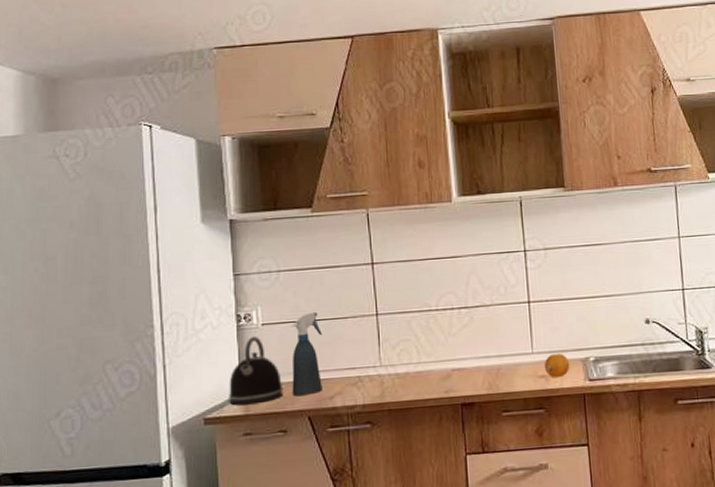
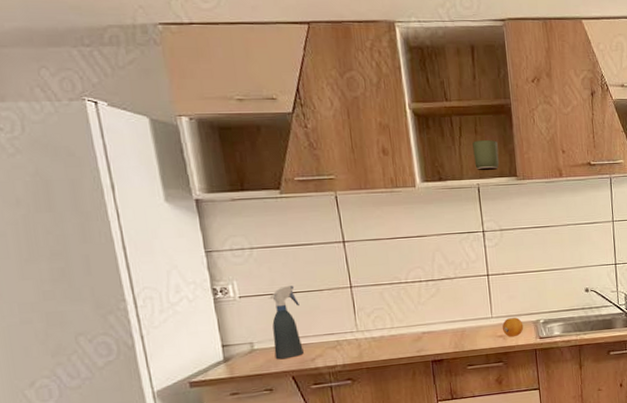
kettle: present [227,335,284,406] -> none [211,307,267,370]
mug: none [515,147,545,182] -> present [472,140,500,171]

